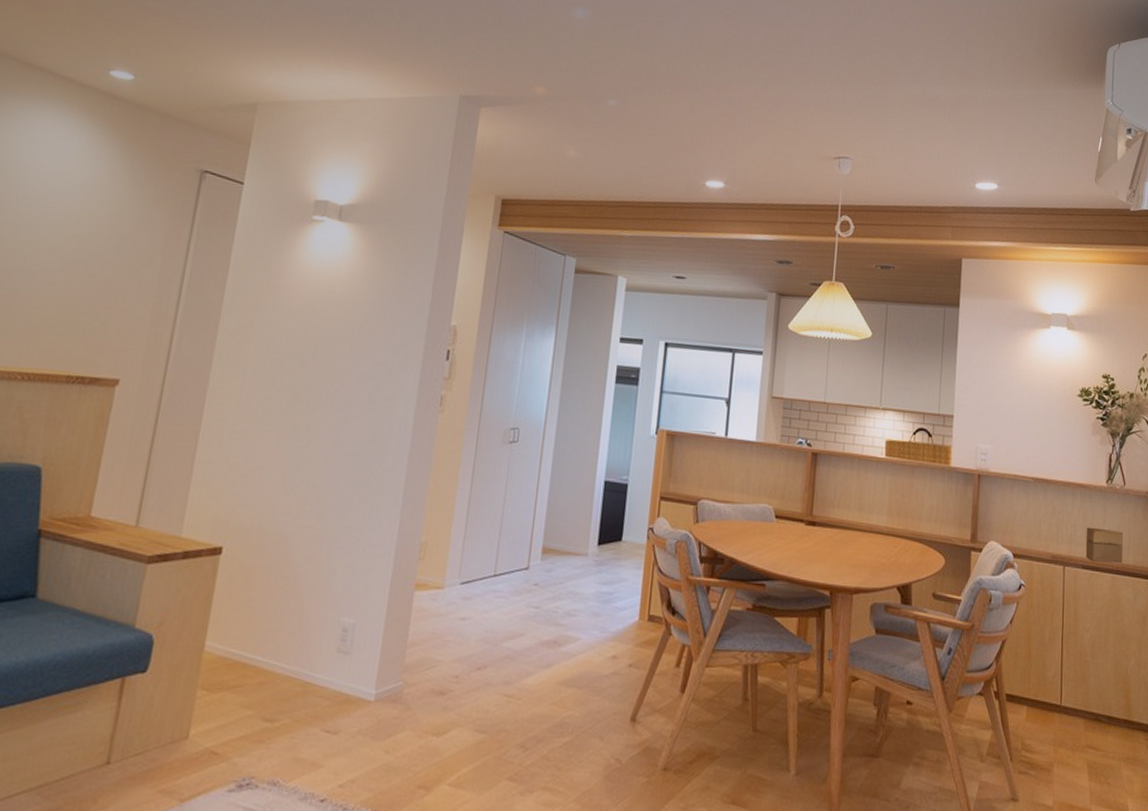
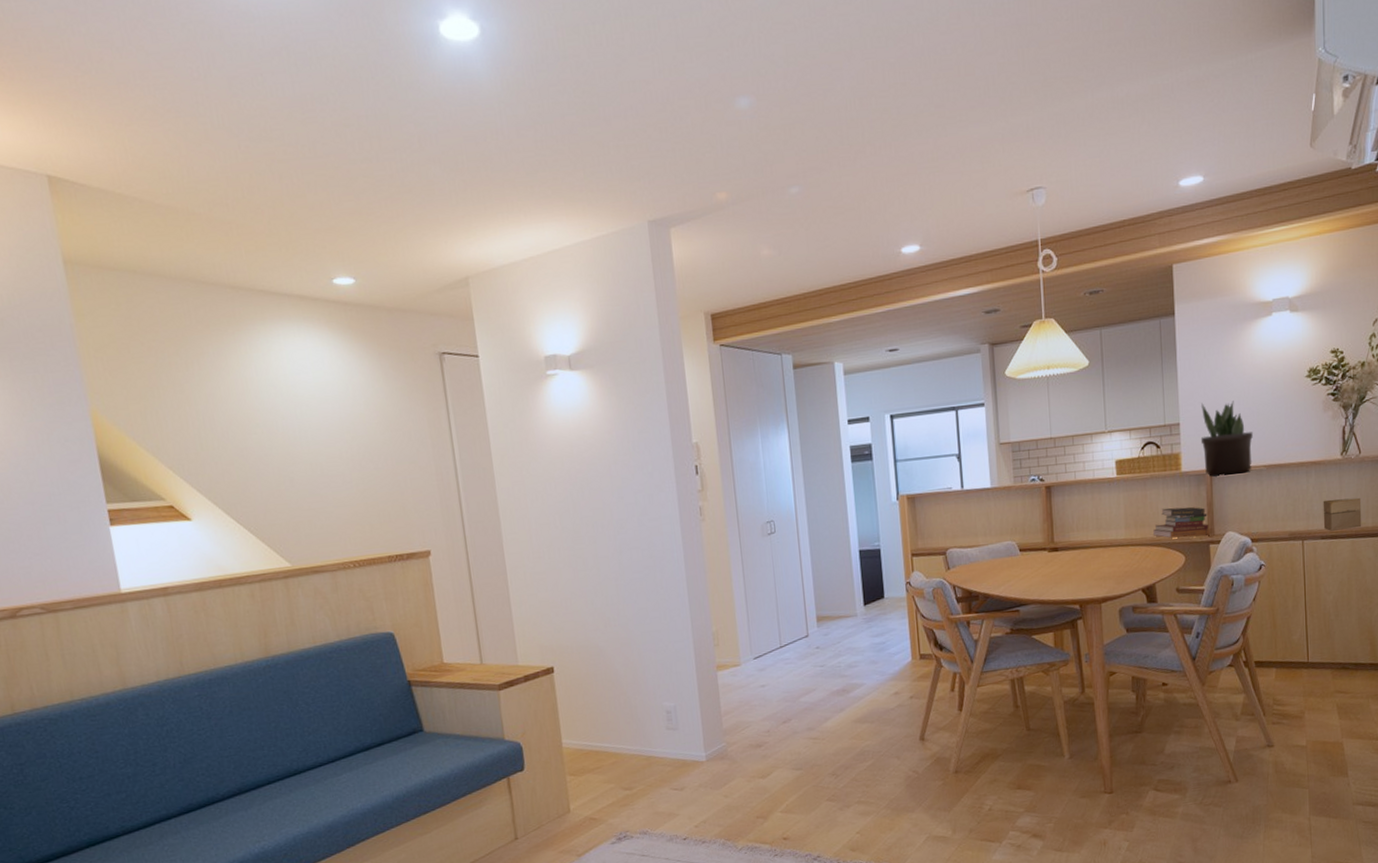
books: none [914,501,972,542] -> present [1152,507,1209,538]
planter: none [972,400,1023,482] -> present [1200,401,1253,477]

